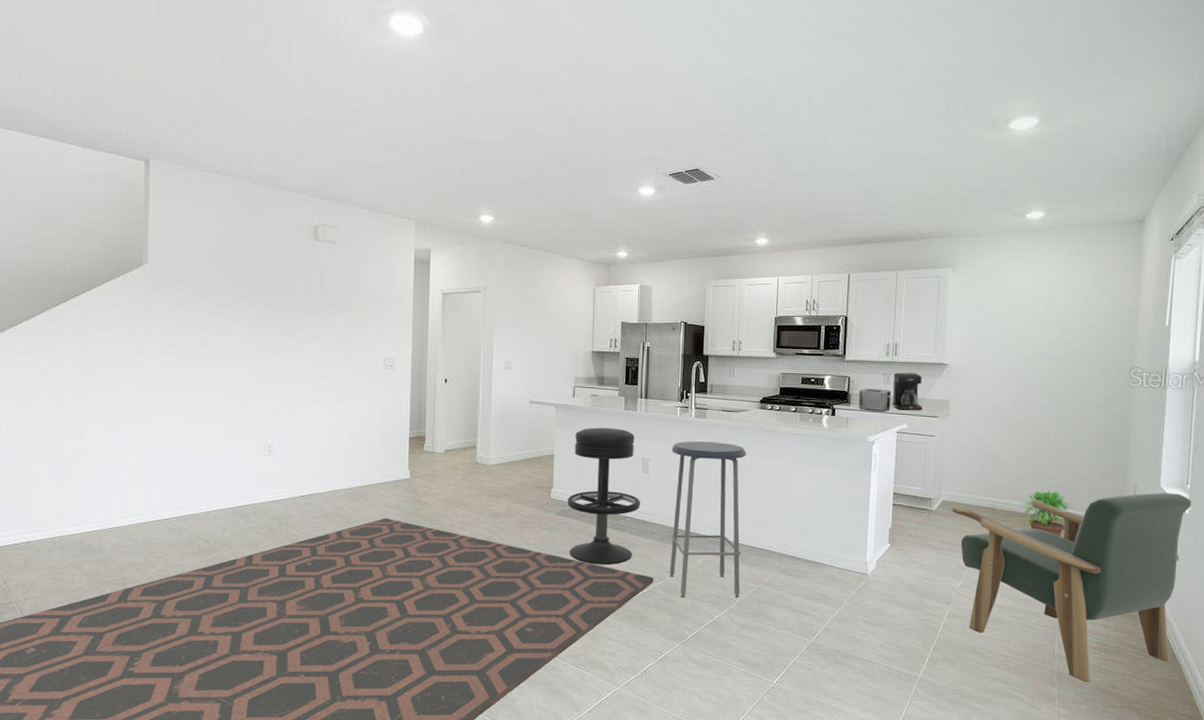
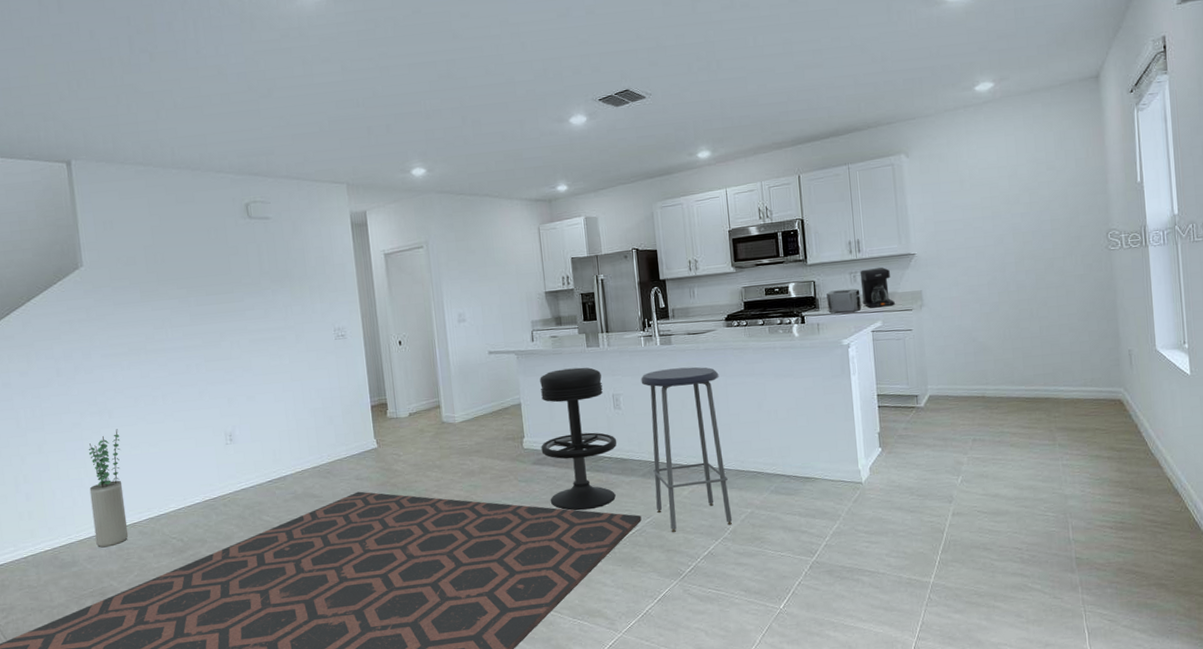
vase: none [124,426,161,539] -> present [88,429,129,548]
armchair: present [951,492,1192,682] -> none [939,354,1193,564]
potted plant: present [1021,490,1075,536] -> none [1013,369,1069,416]

